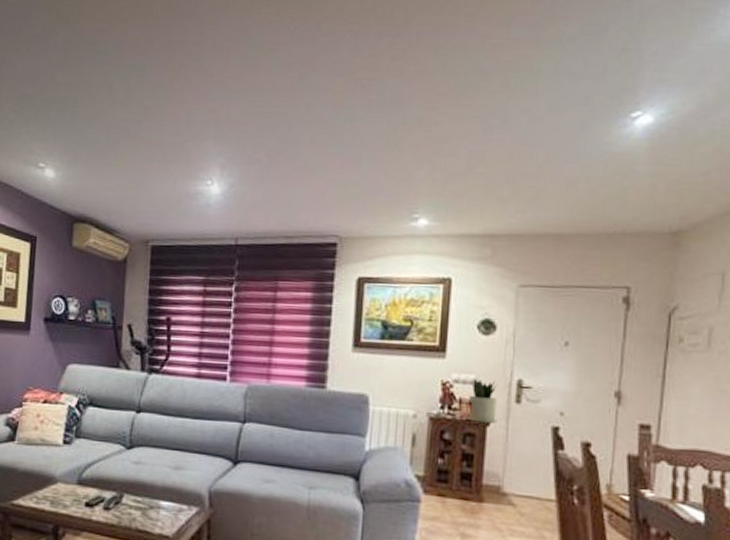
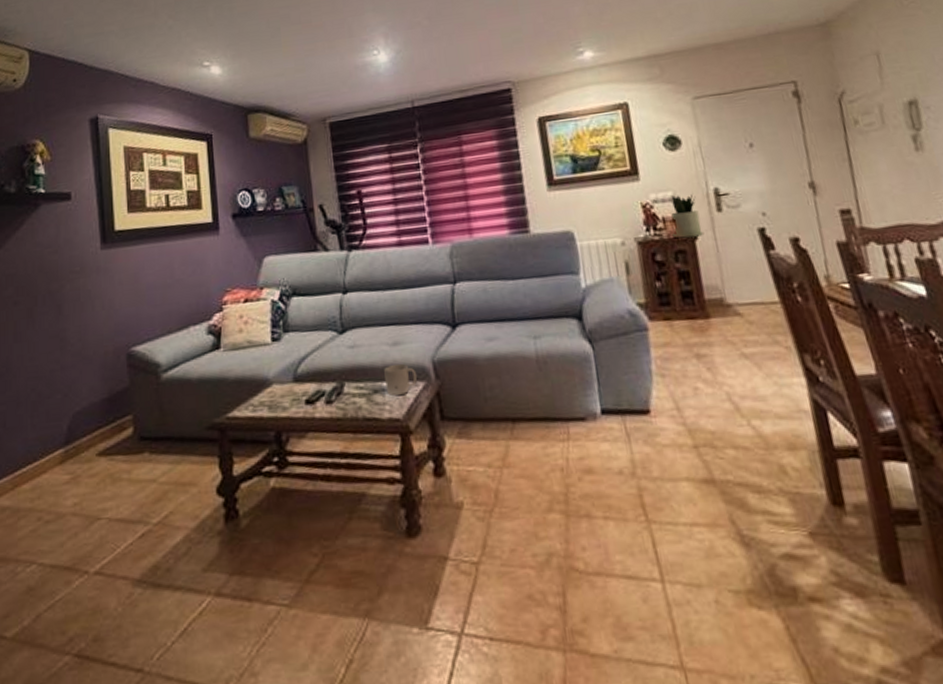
mug: none [161,486,193,516] -> present [384,363,418,397]

